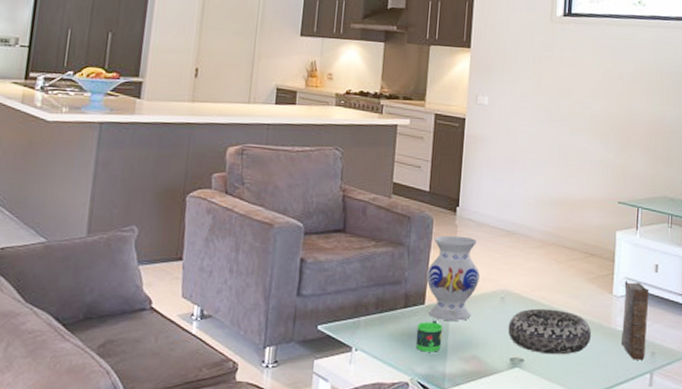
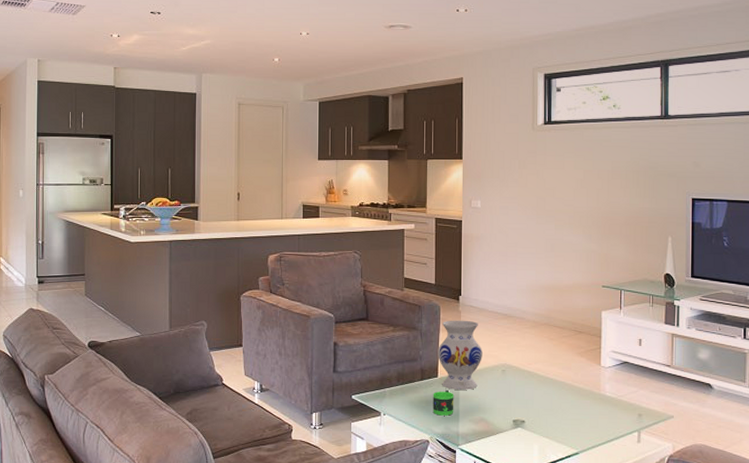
decorative bowl: present [508,308,592,355] -> none [510,379,584,417]
book: present [621,281,650,360] -> none [611,354,635,421]

